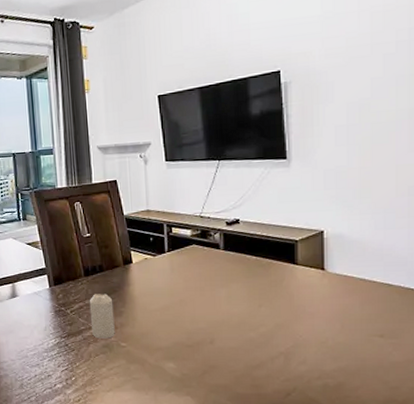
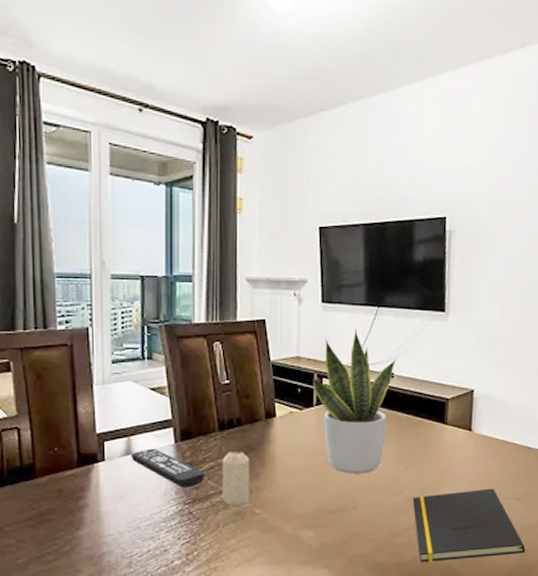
remote control: none [15,292,77,324] -> present [130,448,206,488]
potted plant: none [163,181,242,312] -> present [313,328,397,474]
notepad: none [268,325,395,394] -> present [412,488,526,562]

